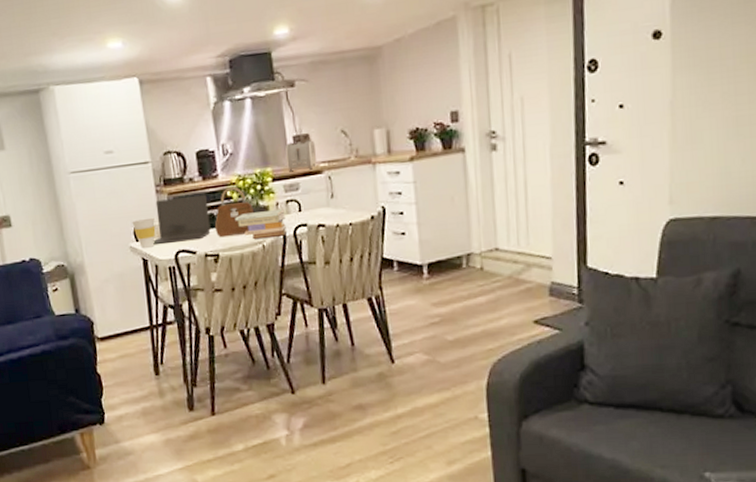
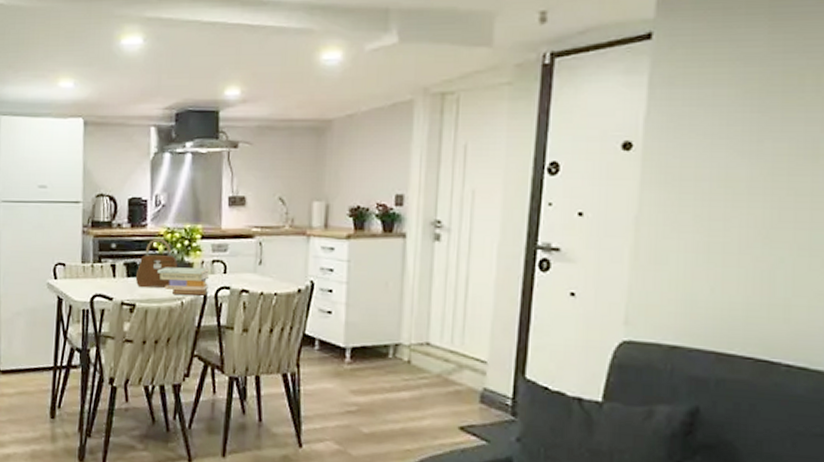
cup: present [132,217,156,249] -> none [53,257,76,288]
laptop: present [153,194,211,246] -> none [71,241,133,287]
toaster: present [285,140,318,172] -> none [218,202,251,233]

